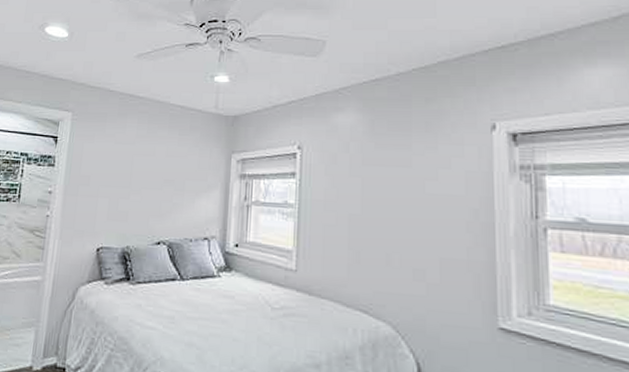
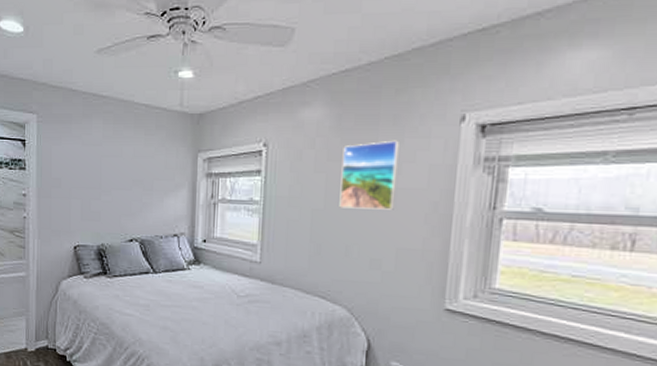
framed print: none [377,146,434,217] -> present [339,140,399,210]

